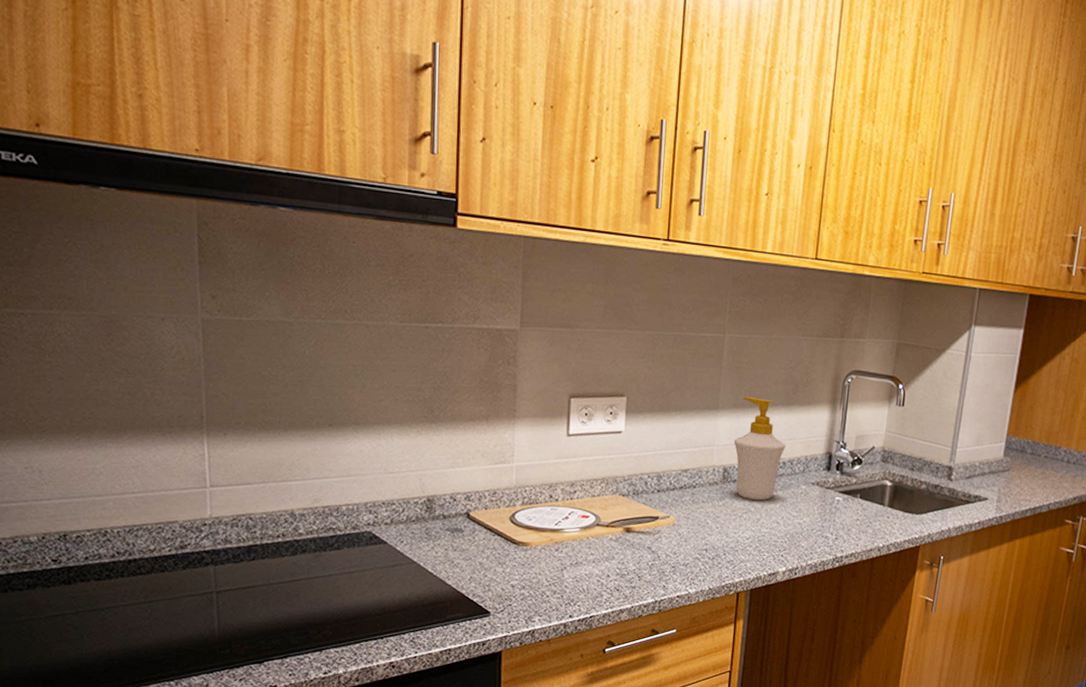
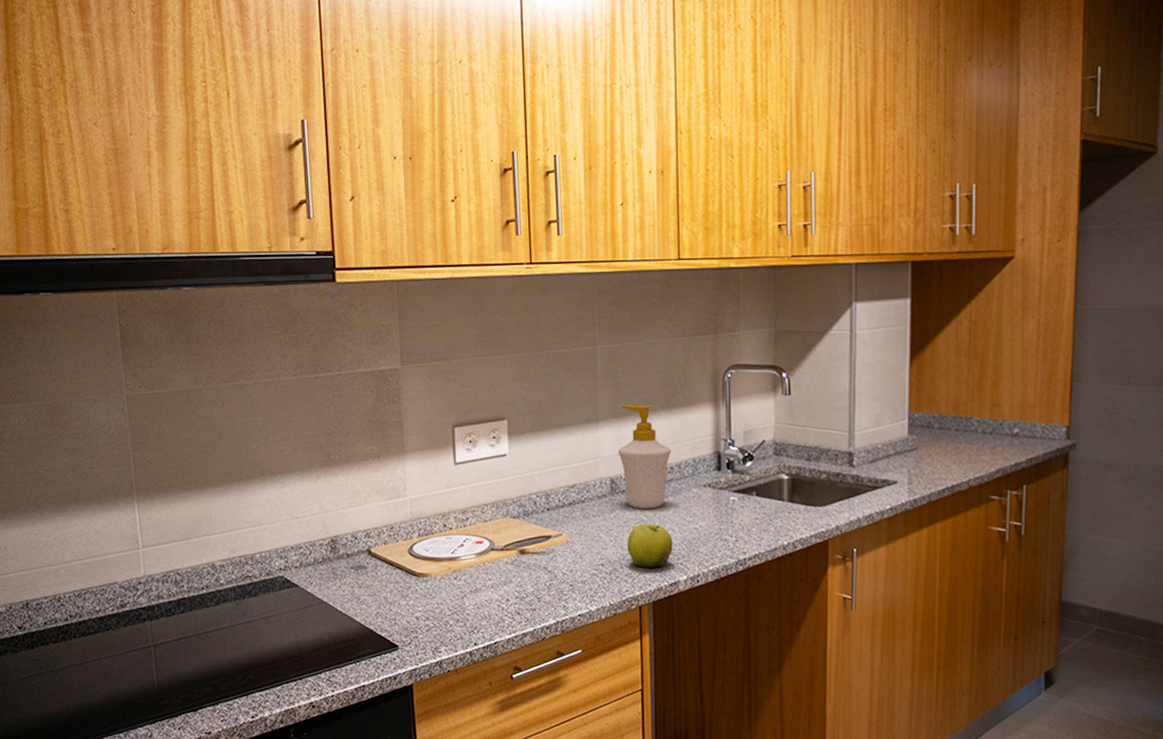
fruit: none [731,514,777,557] -> present [626,523,673,568]

